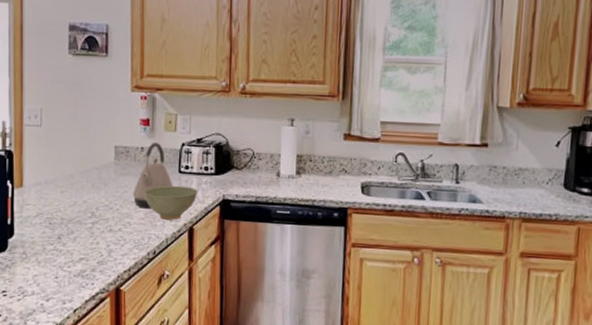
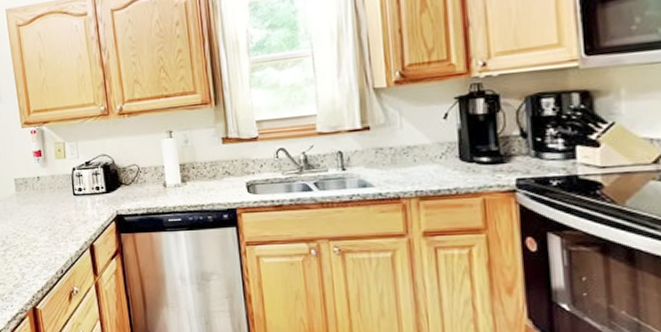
kettle: present [132,141,173,209] -> none [35,170,70,232]
bowl: present [144,185,198,220] -> none [45,207,94,240]

